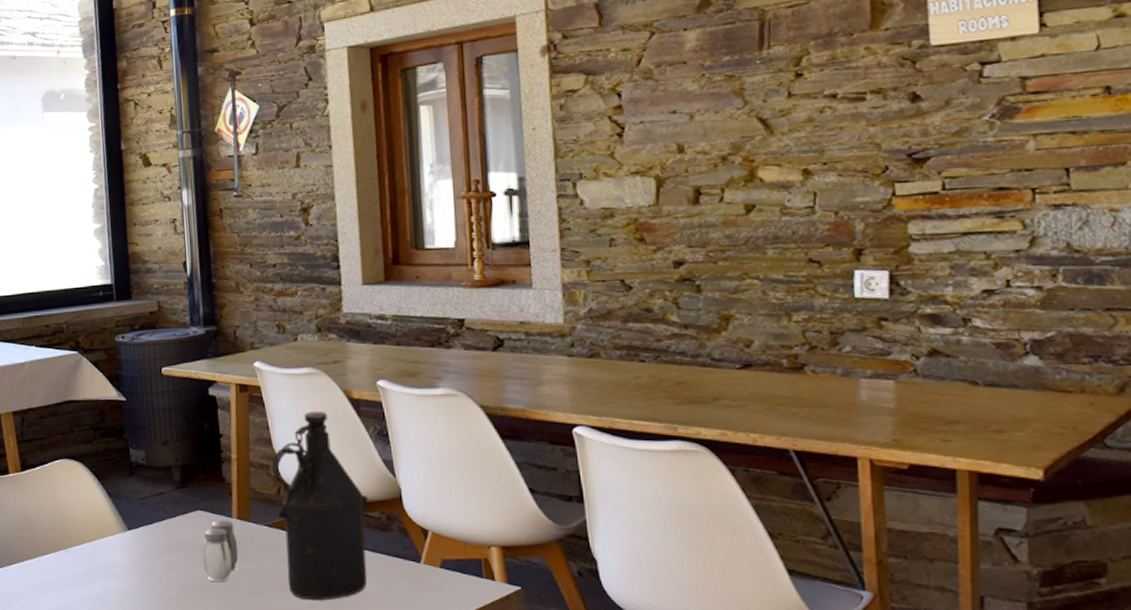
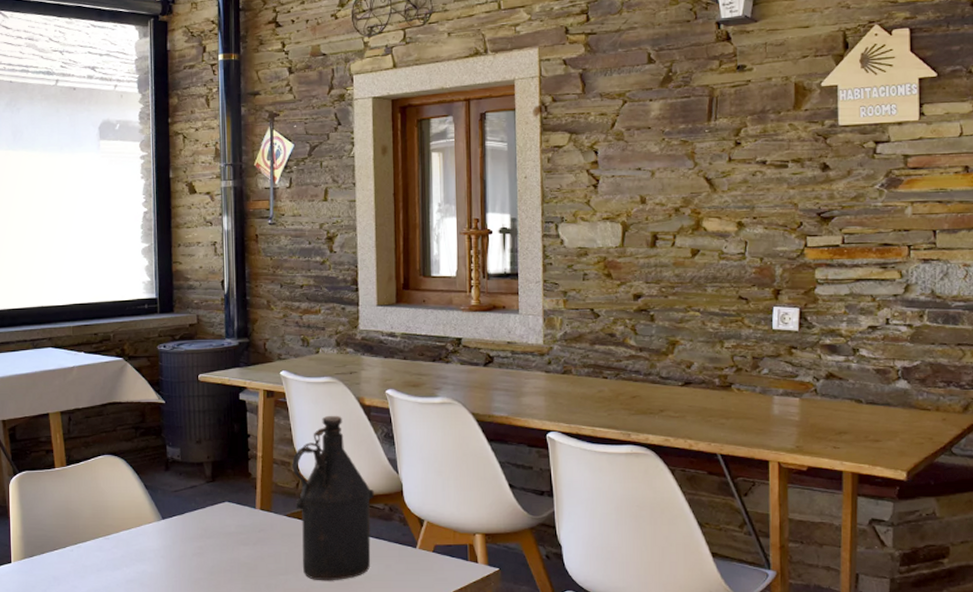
salt and pepper shaker: present [202,520,239,582] -> none [228,510,260,566]

